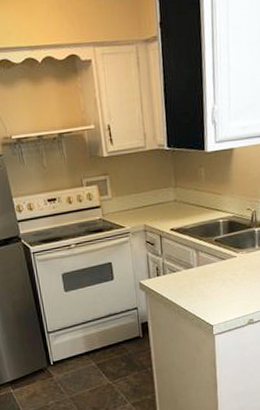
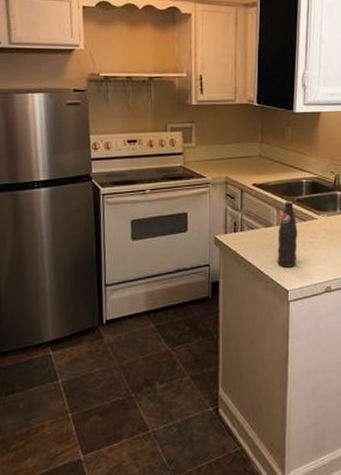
bottle: none [198,241,219,305] -> present [277,200,298,267]

